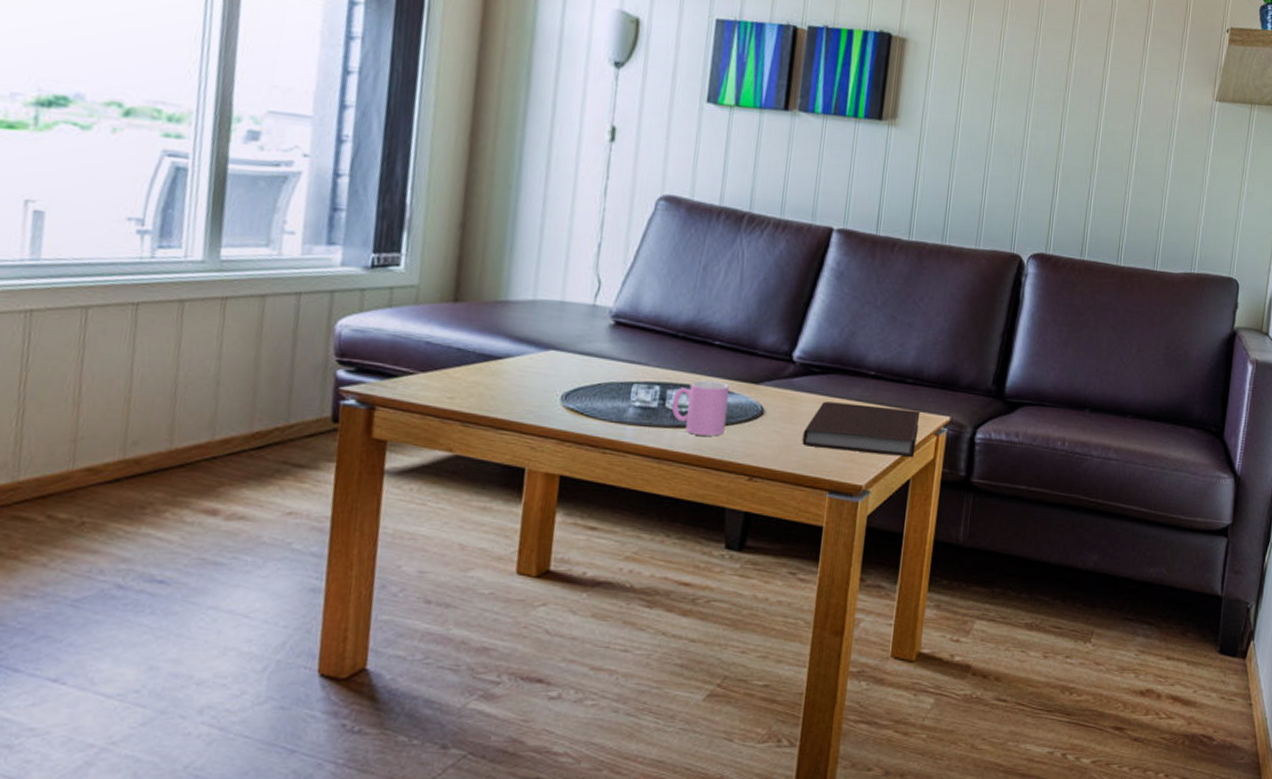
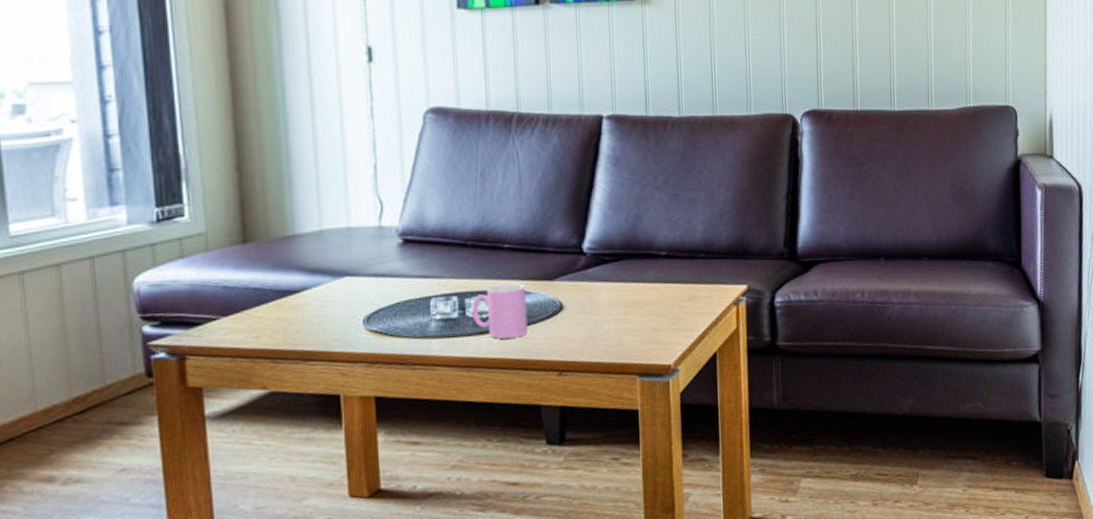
notebook: present [802,401,921,457] -> none [605,283,718,334]

